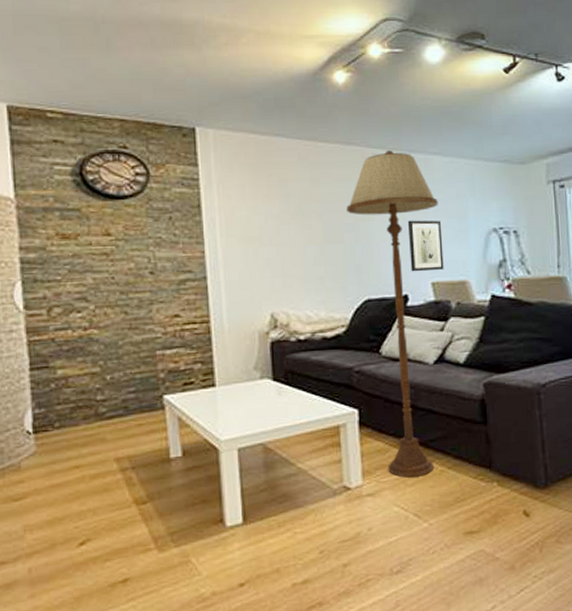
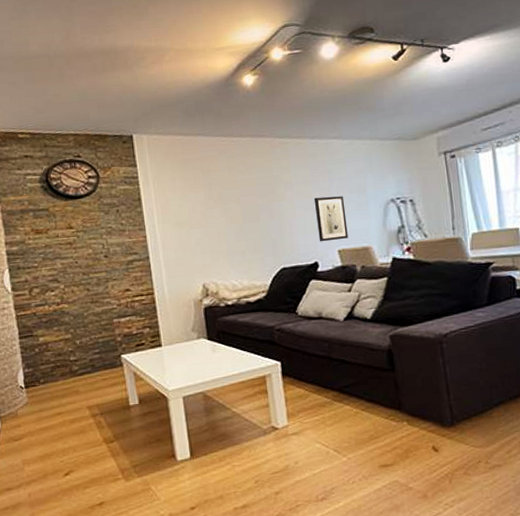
floor lamp: present [346,151,438,478] -> none [260,139,350,419]

